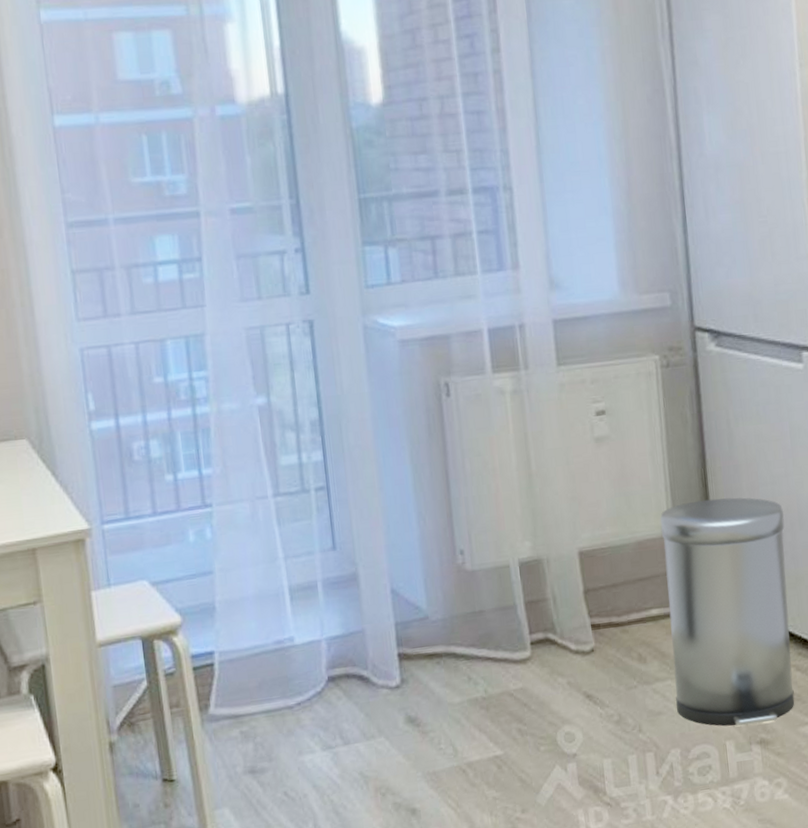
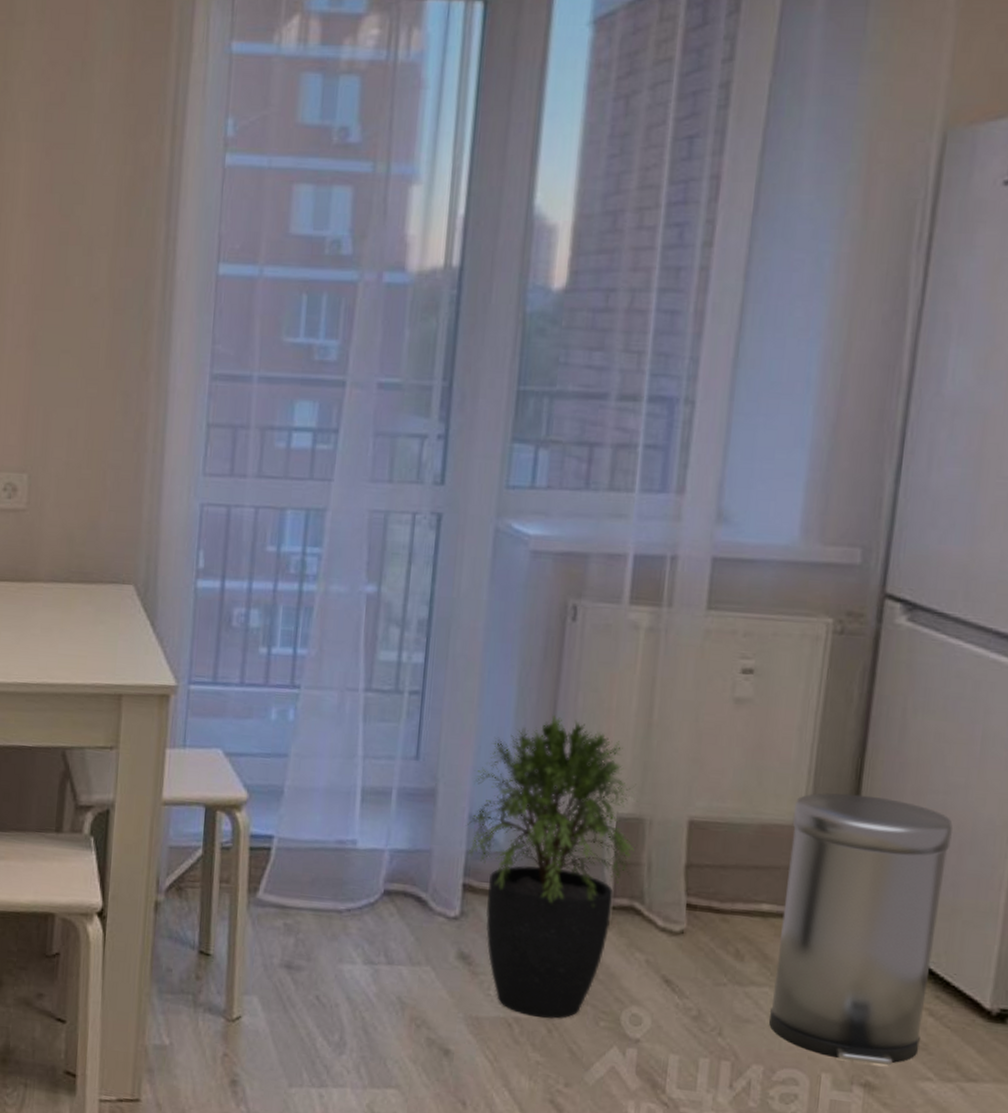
potted plant: none [389,484,540,758] -> present [465,715,639,1018]

